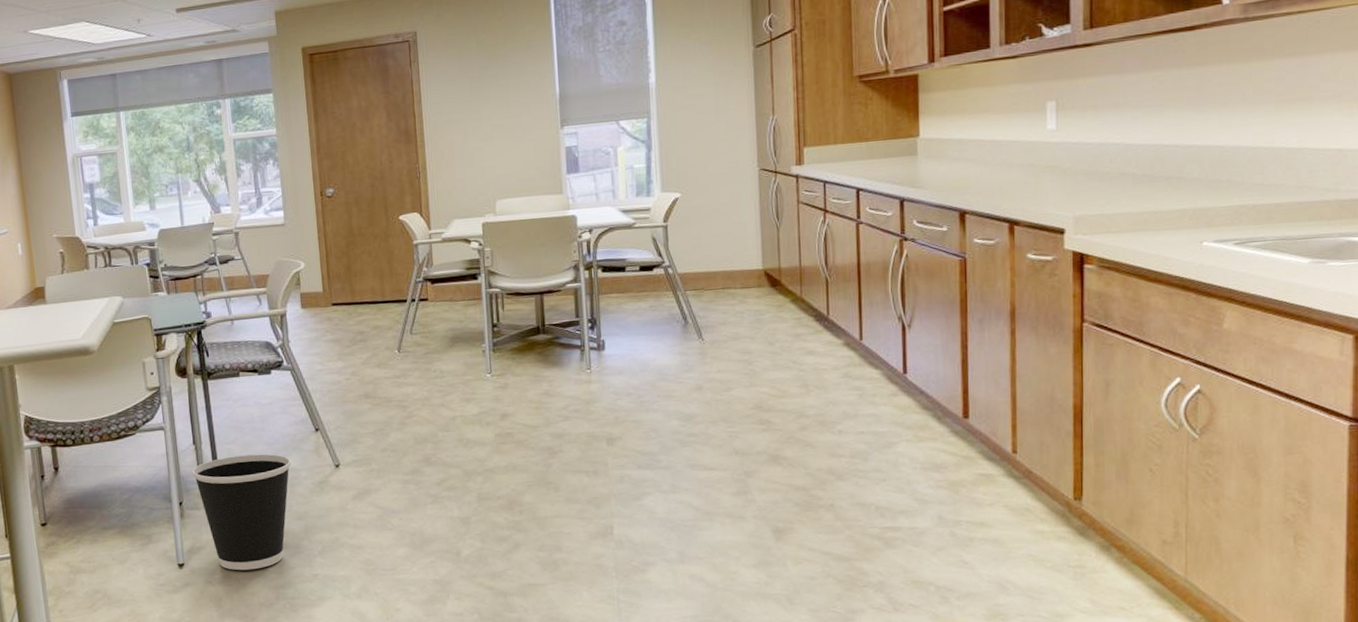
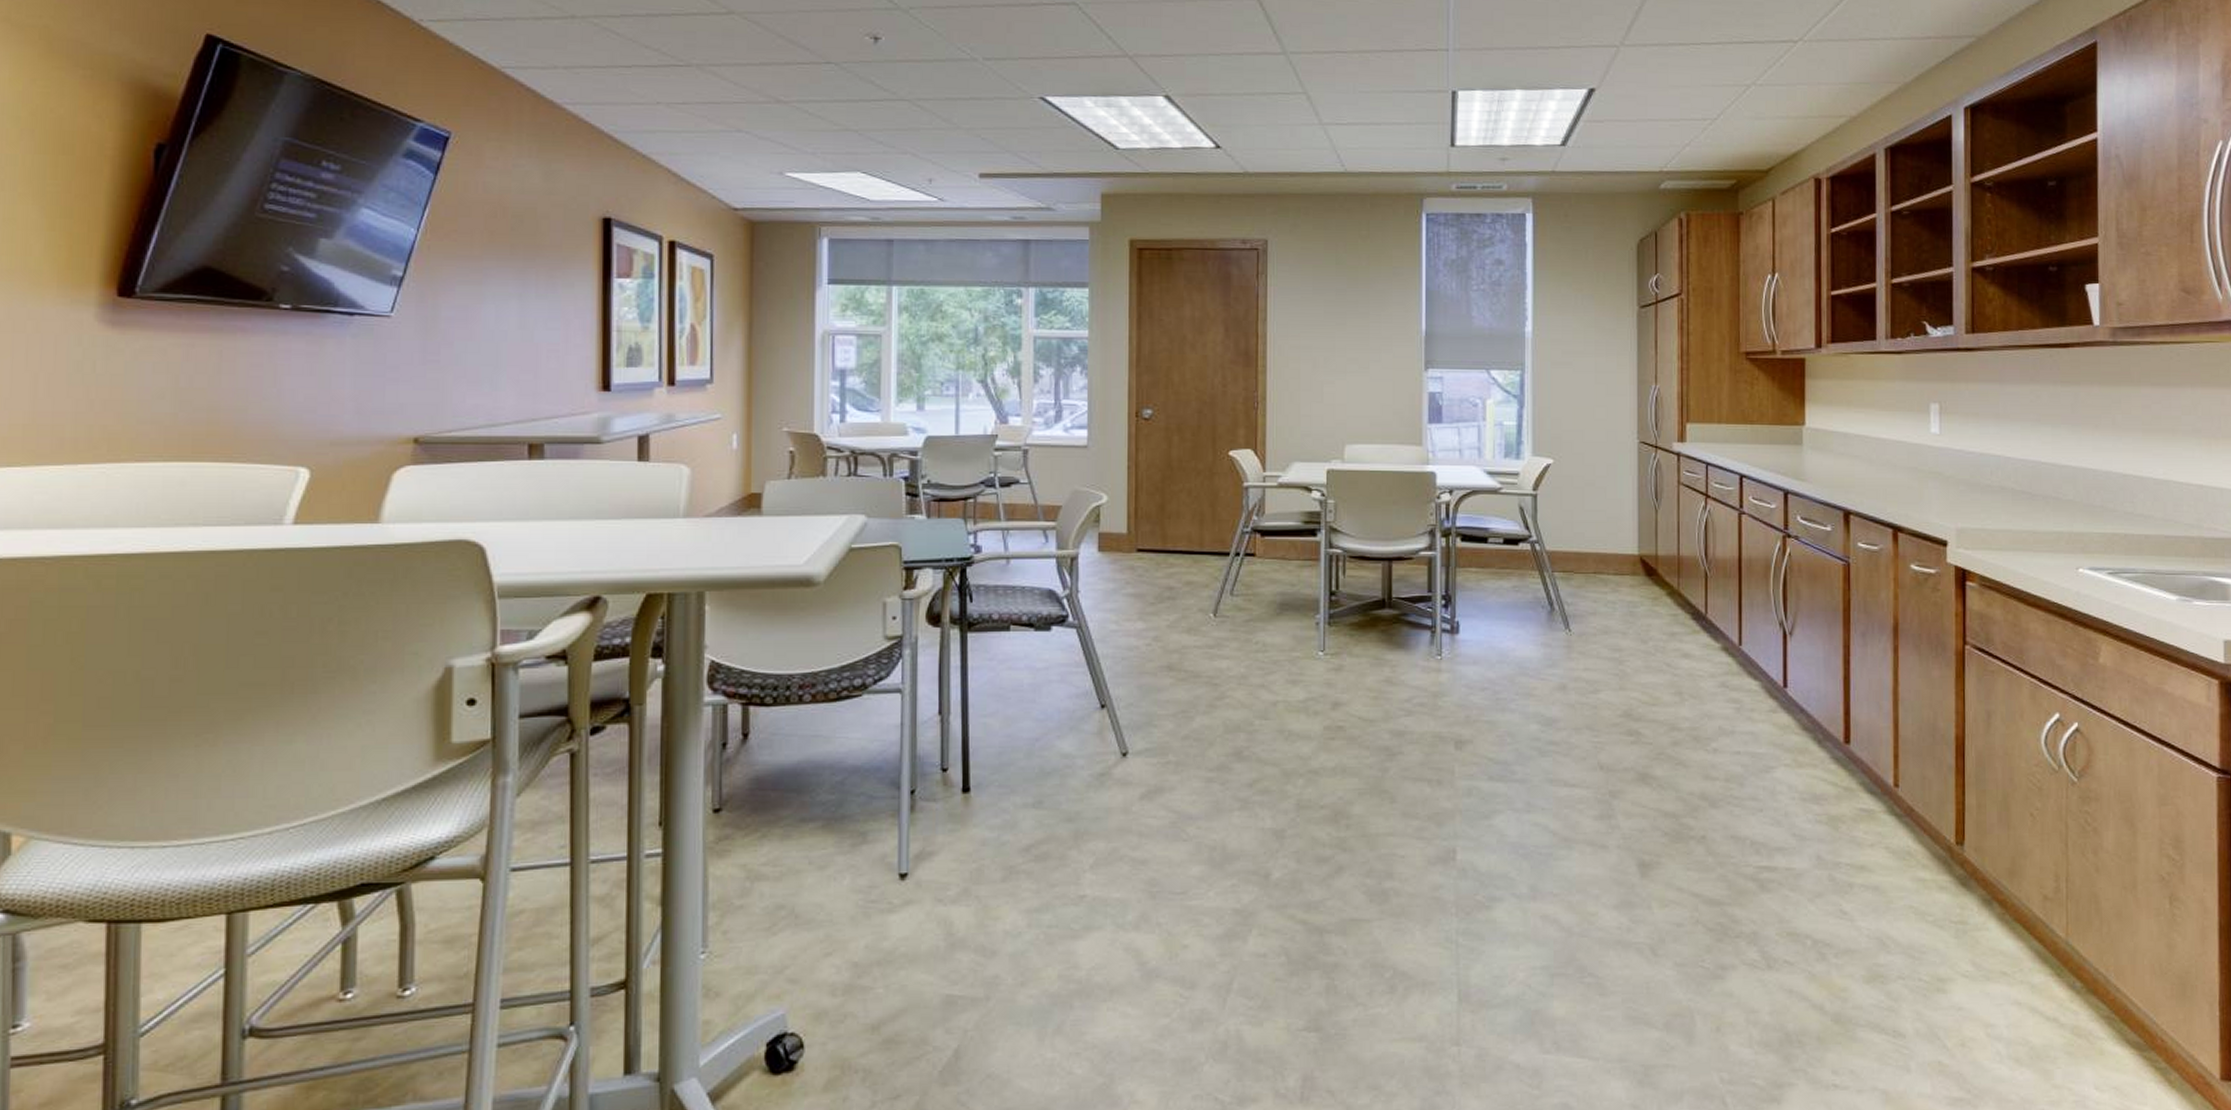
wastebasket: present [192,454,292,571] -> none [933,733,1066,886]

